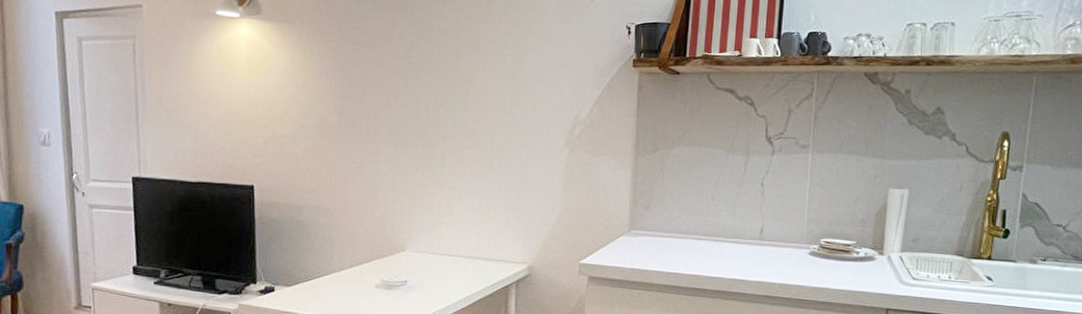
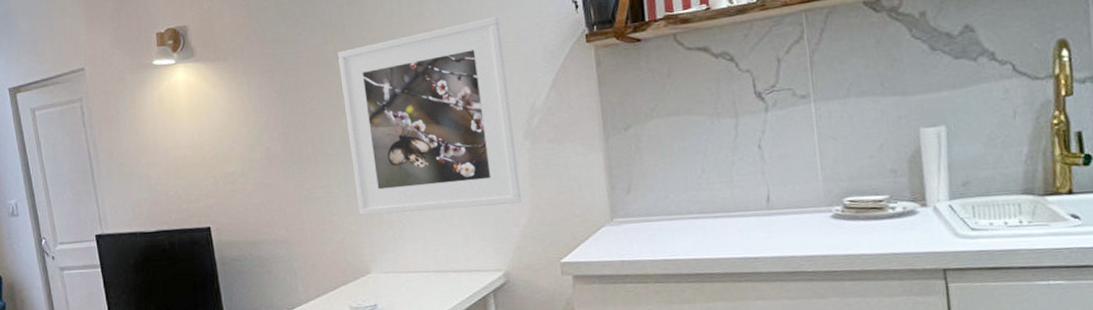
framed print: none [402,28,559,205] -> present [338,17,522,216]

